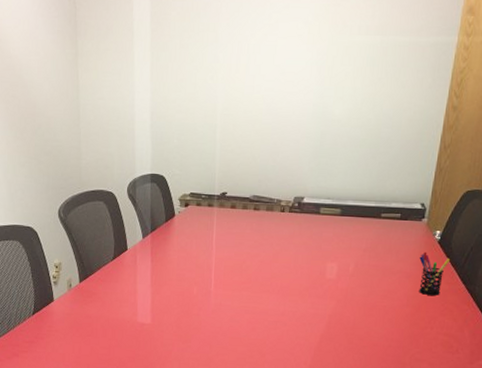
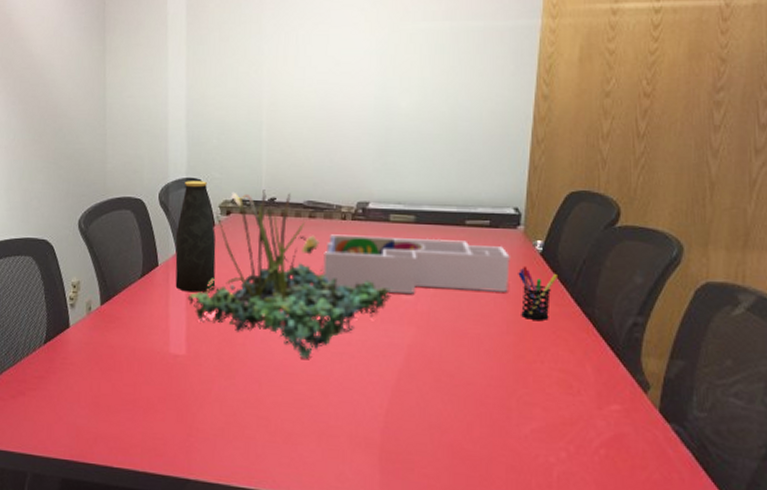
bottle: none [141,176,176,273] -> present [175,181,216,293]
plant: none [152,185,320,326] -> present [187,189,393,359]
desk organizer: none [264,224,414,274] -> present [323,234,510,294]

